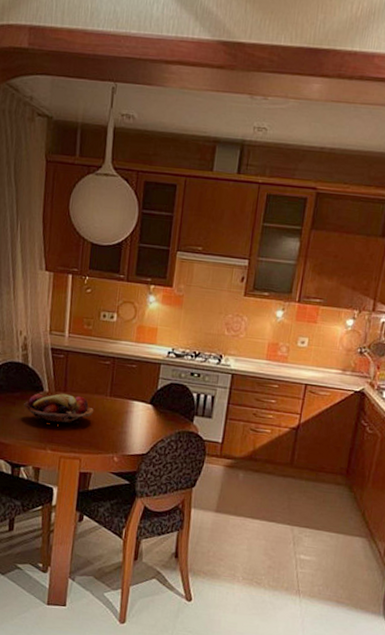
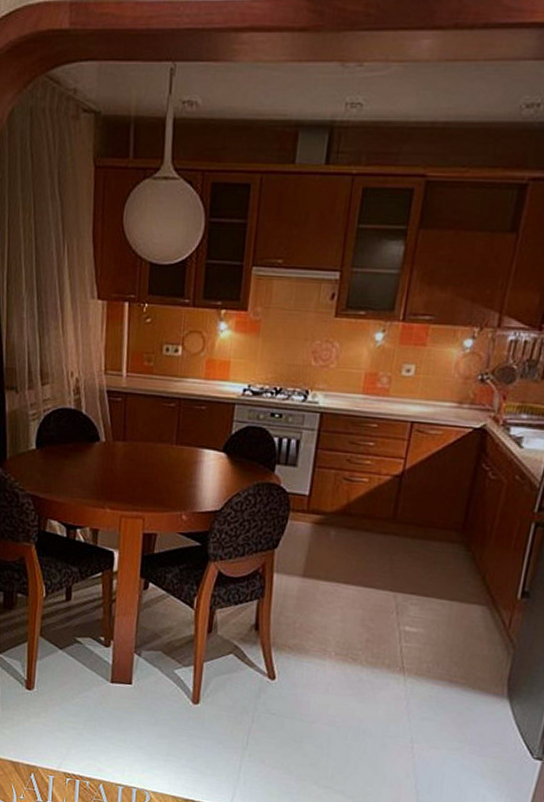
fruit basket: present [24,393,94,425] -> none [78,443,158,479]

